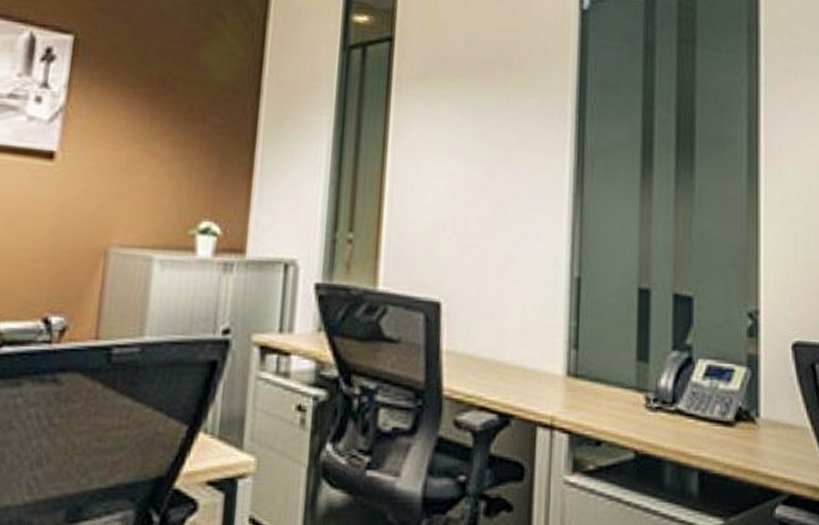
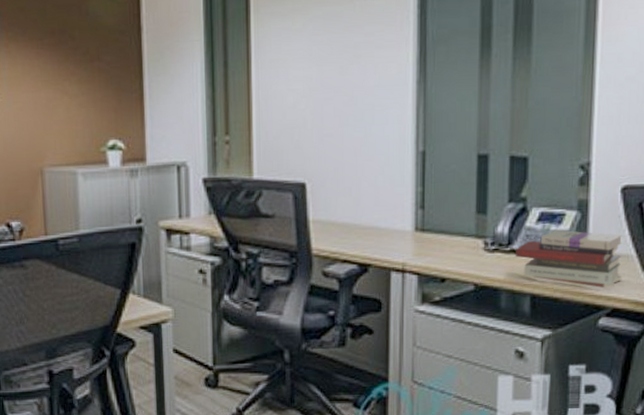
books: none [681,388,799,466] -> present [516,229,623,288]

